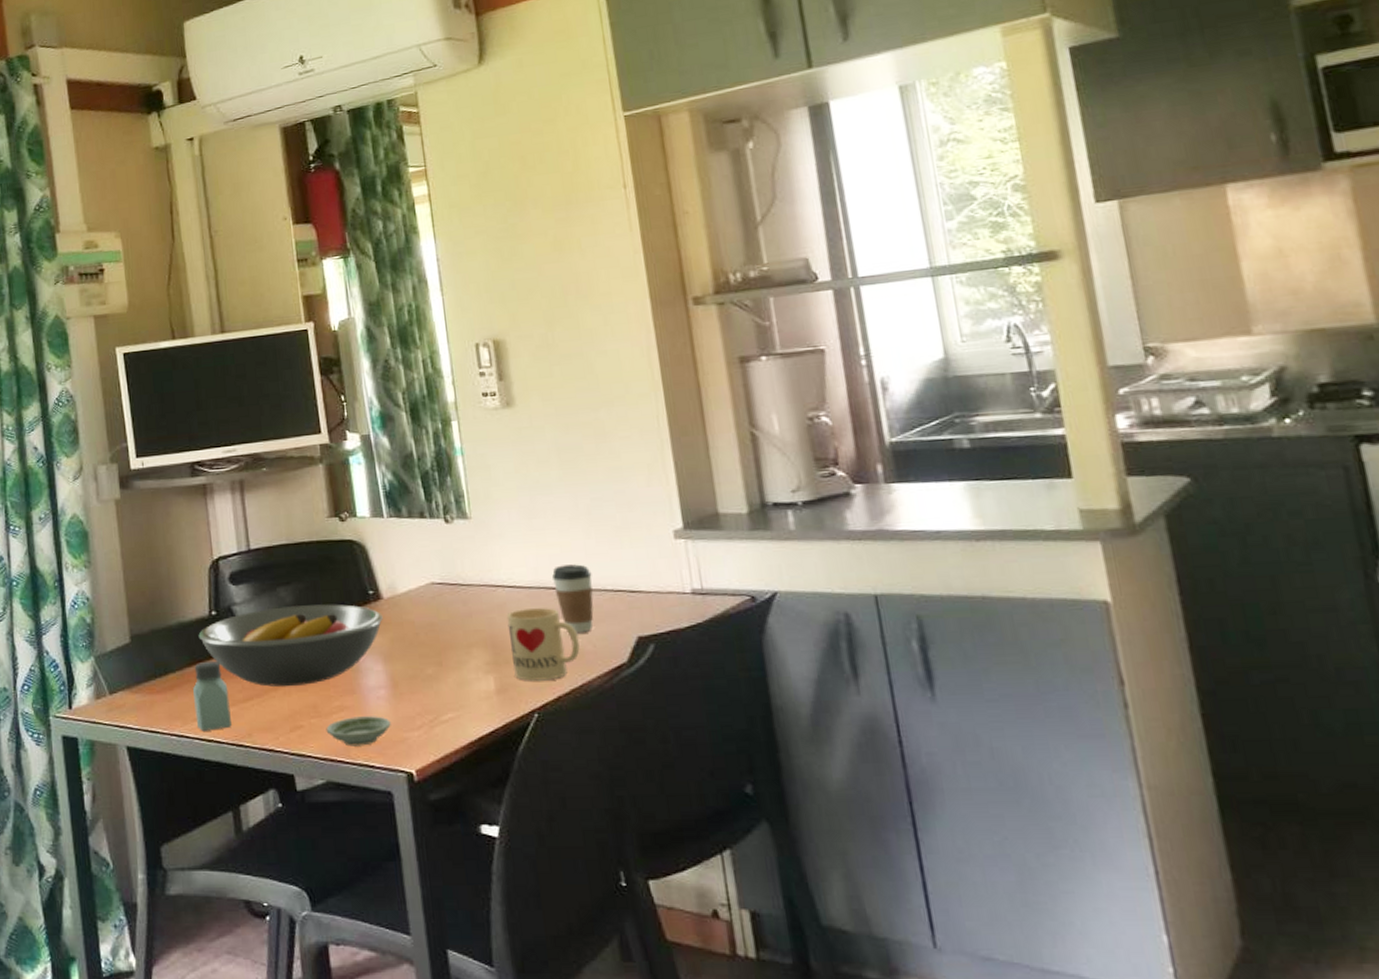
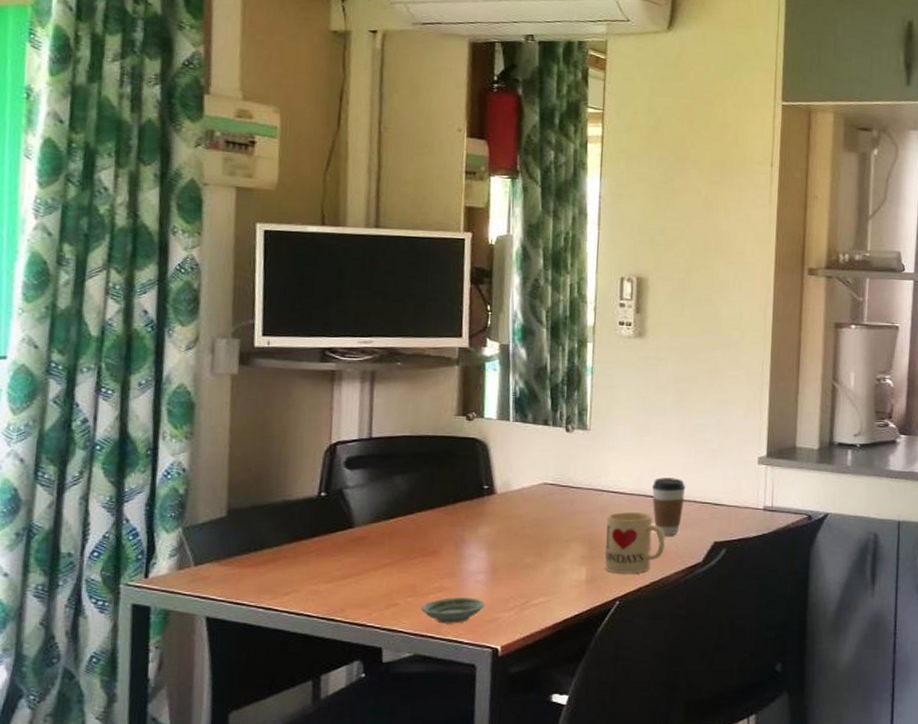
saltshaker: present [193,660,232,731] -> none [287,539,327,605]
fruit bowl: present [198,604,383,687] -> none [303,493,494,568]

